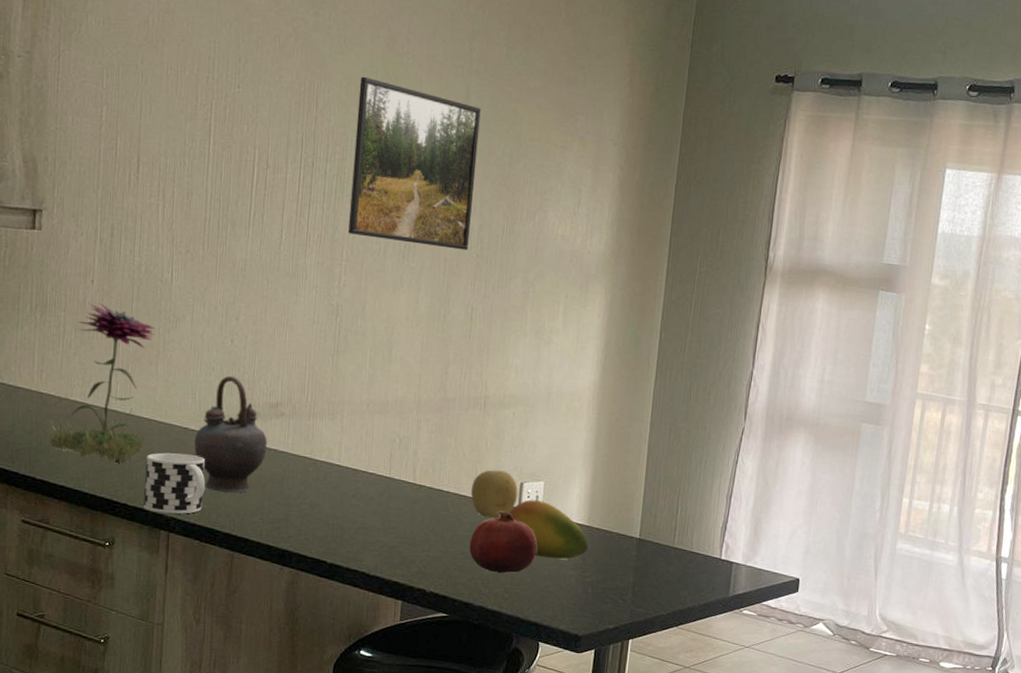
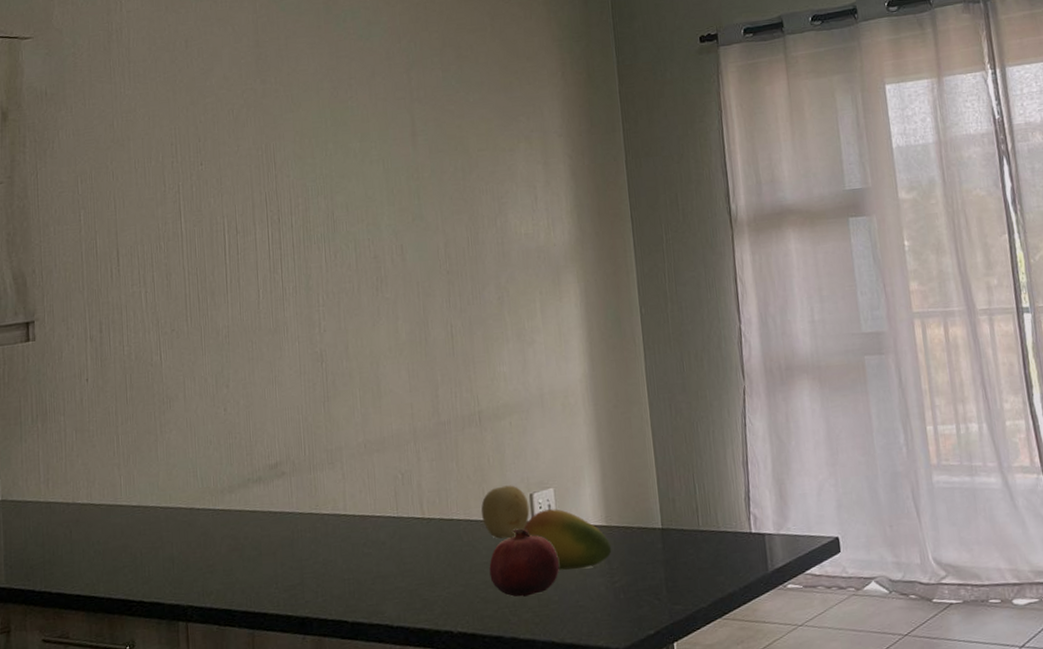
flower: present [38,302,155,463] -> none [50,399,160,562]
cup: present [143,452,206,514] -> none [157,534,218,604]
teapot: present [194,375,268,493] -> none [201,444,273,569]
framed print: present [348,76,481,251] -> none [311,127,438,279]

